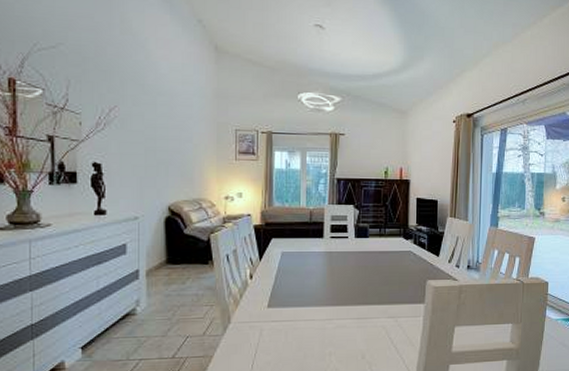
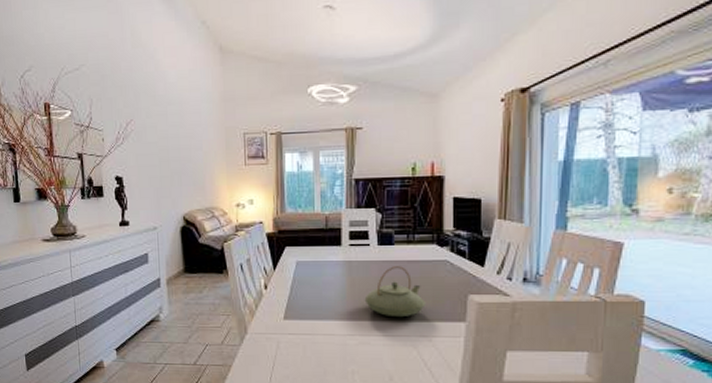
teapot: none [342,256,393,302] -> present [364,266,426,318]

